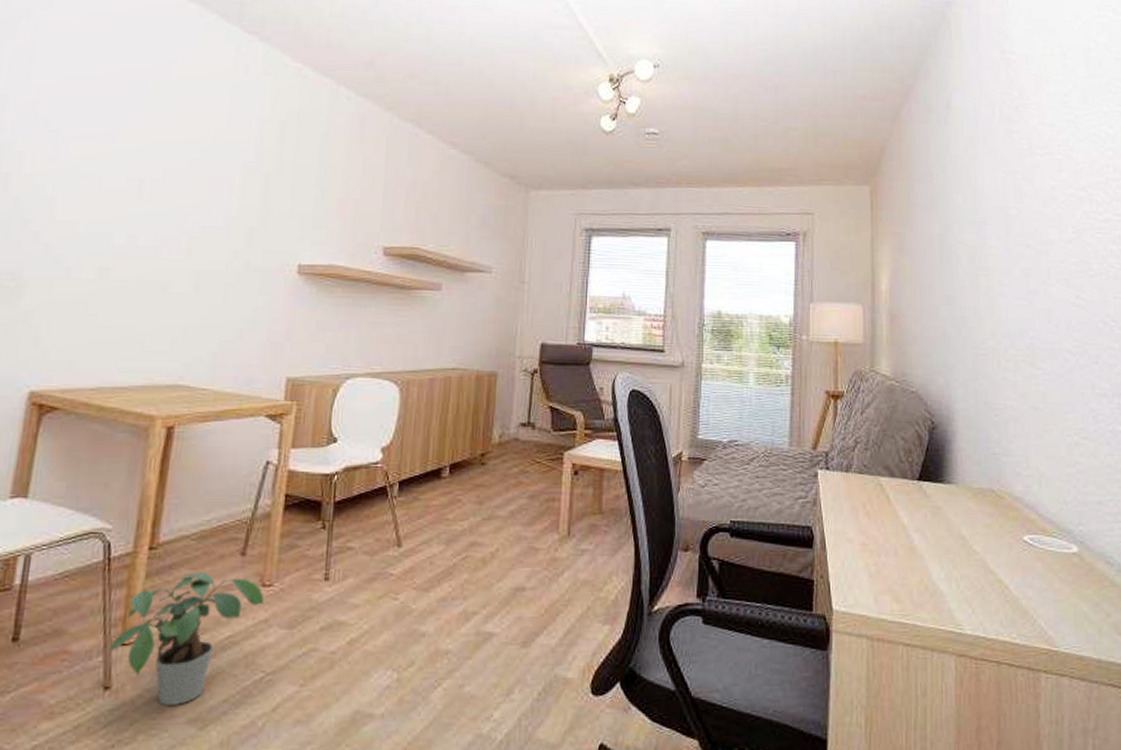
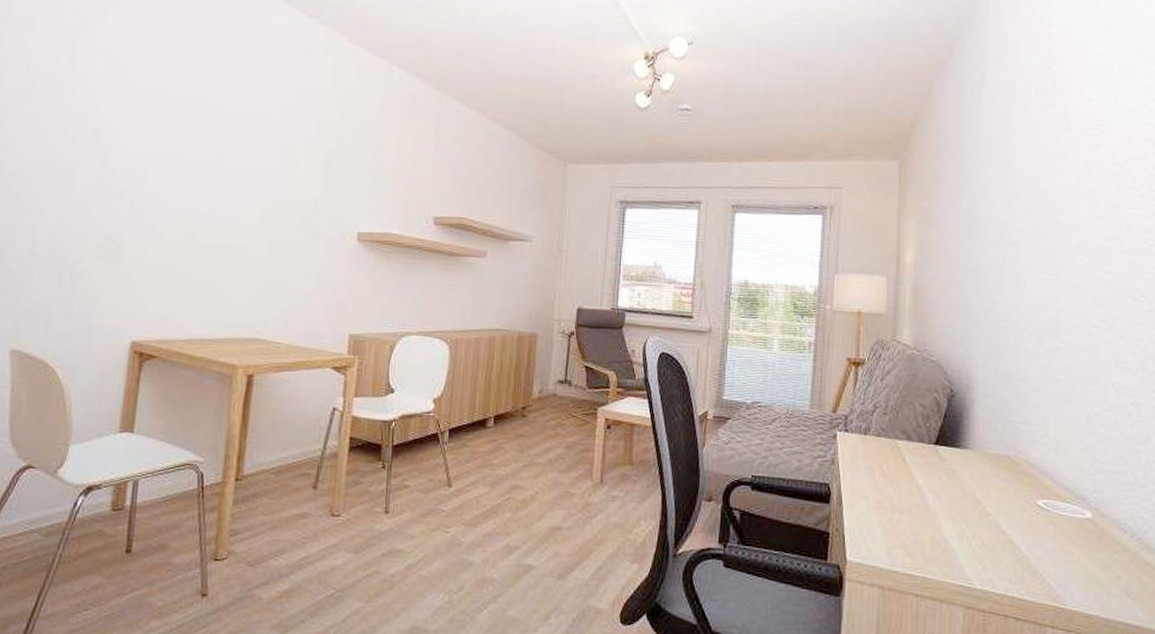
potted plant: present [108,573,264,705] -> none [204,502,334,613]

